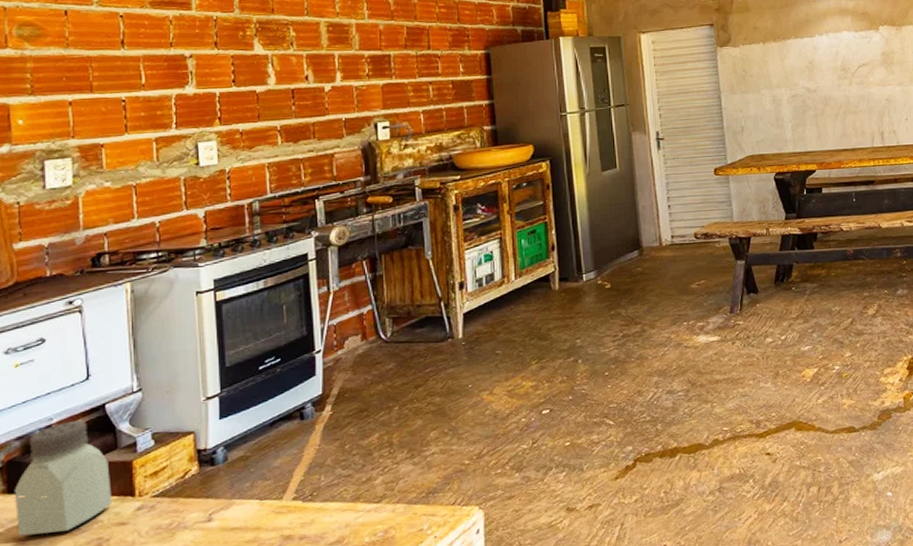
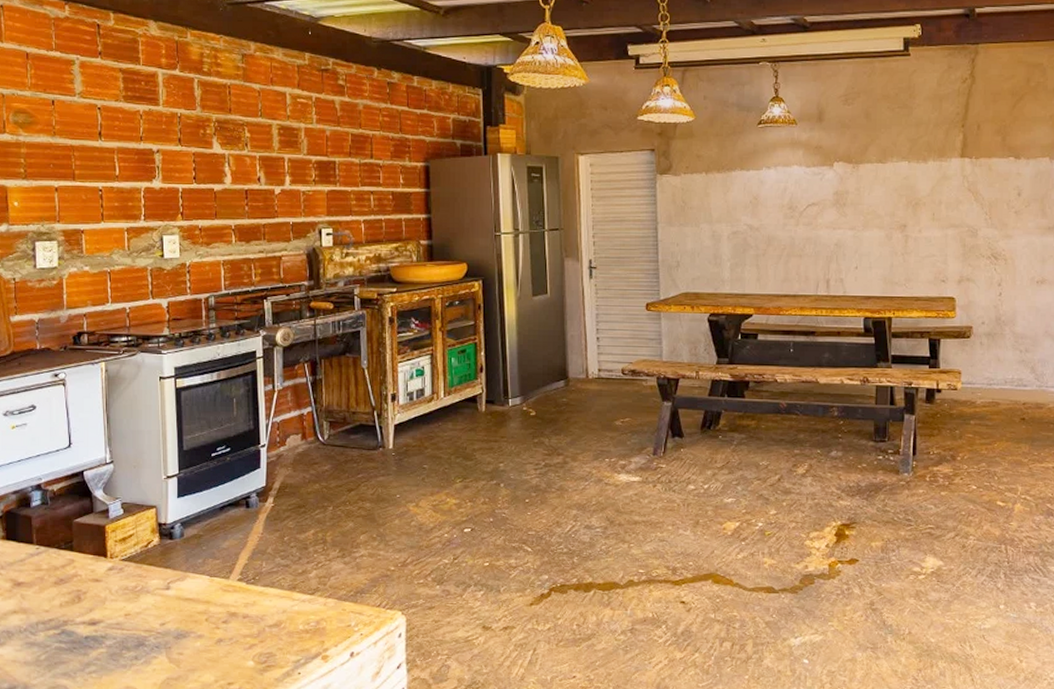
saltshaker: present [14,420,112,536] -> none [11,482,88,580]

